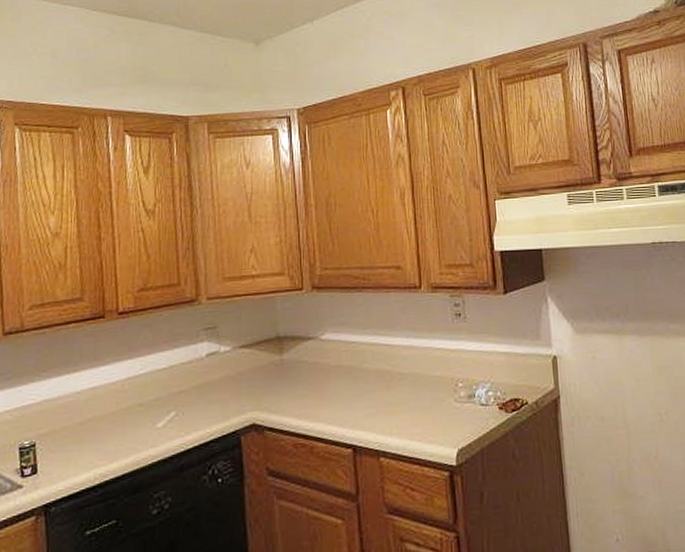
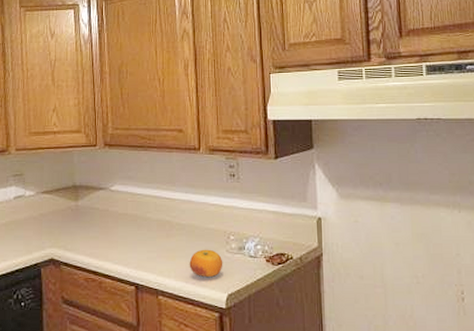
fruit: none [413,399,452,432] -> present [189,249,223,277]

